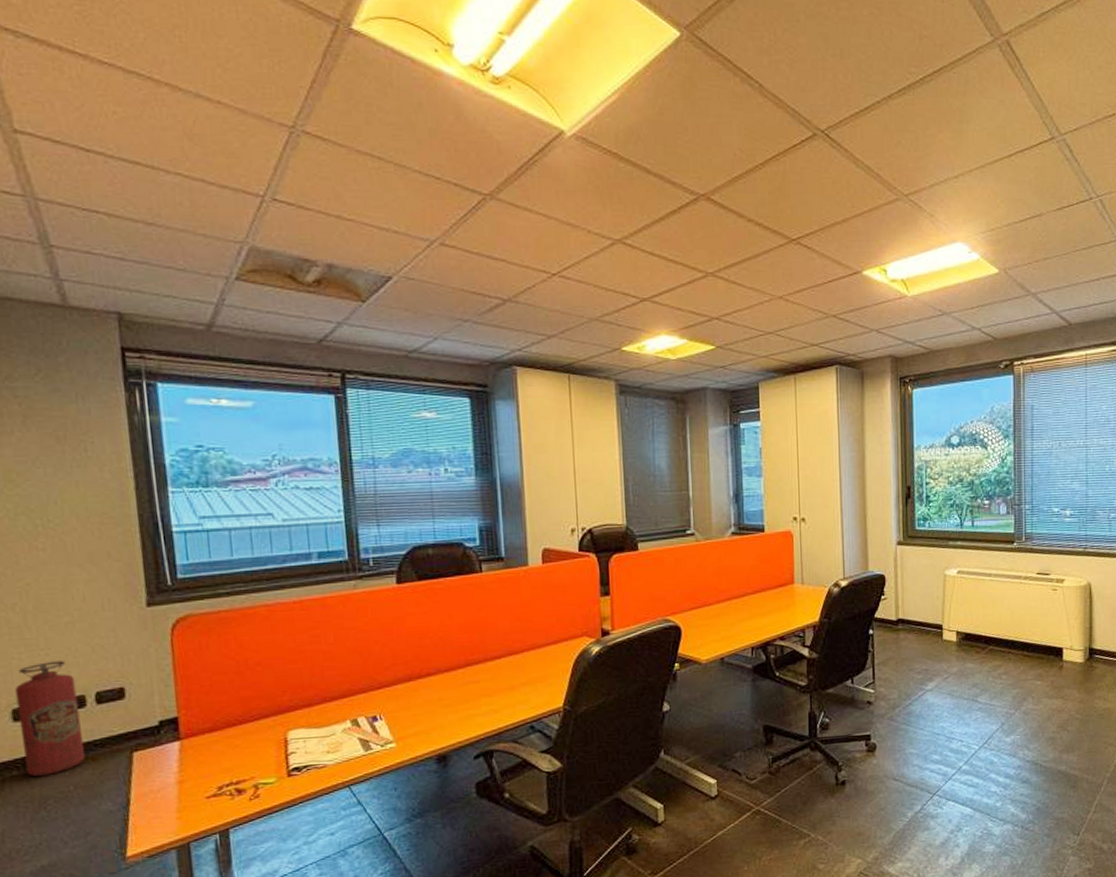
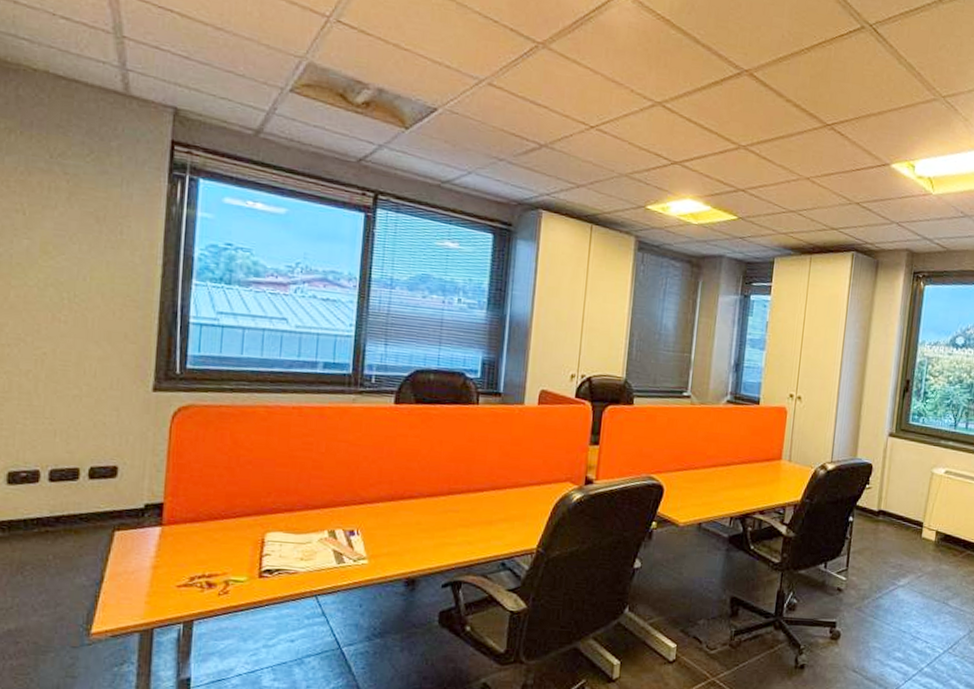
fire extinguisher: present [15,661,86,776] -> none [11,430,73,541]

